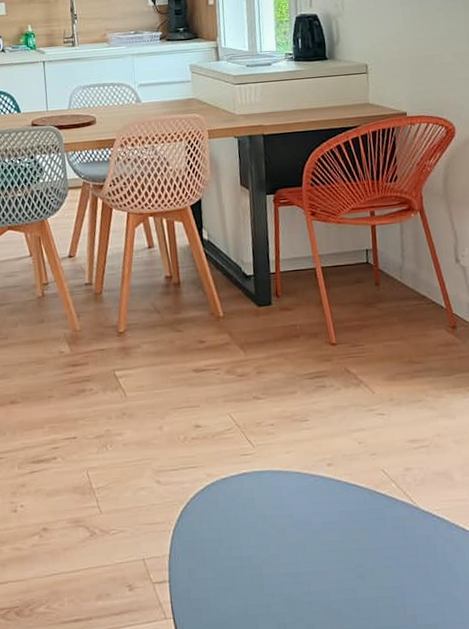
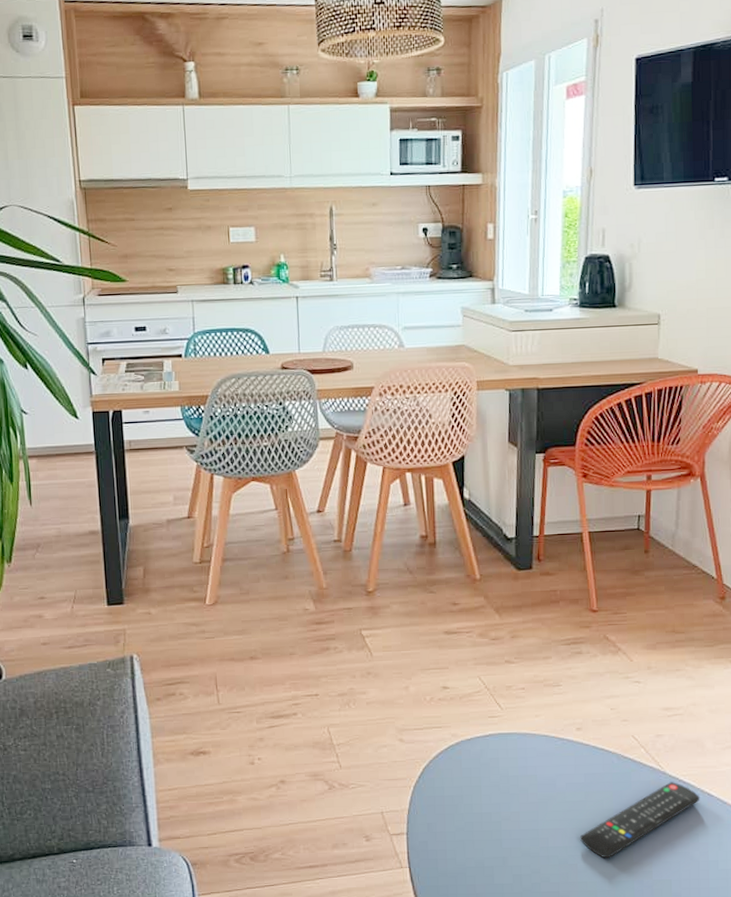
remote control: none [341,517,456,602] -> present [580,782,700,858]

